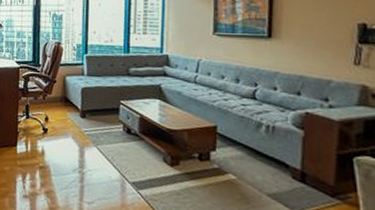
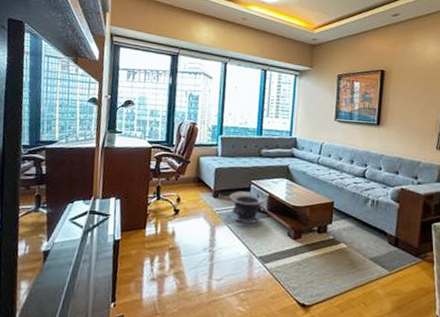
decorative bowl: none [97,111,137,147] -> present [229,191,266,224]

